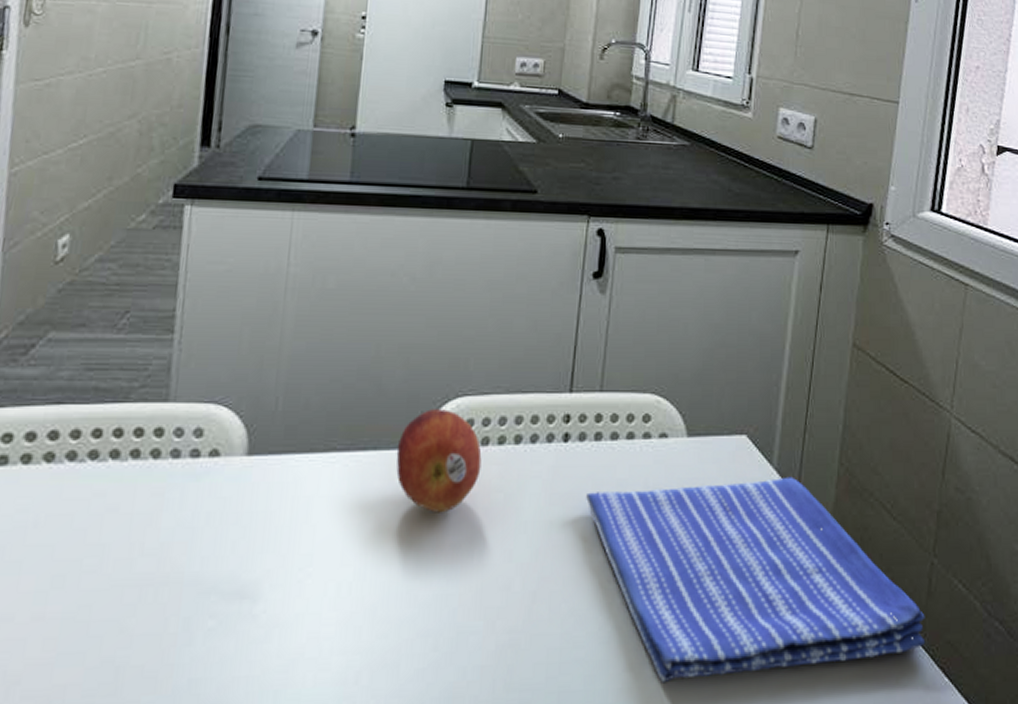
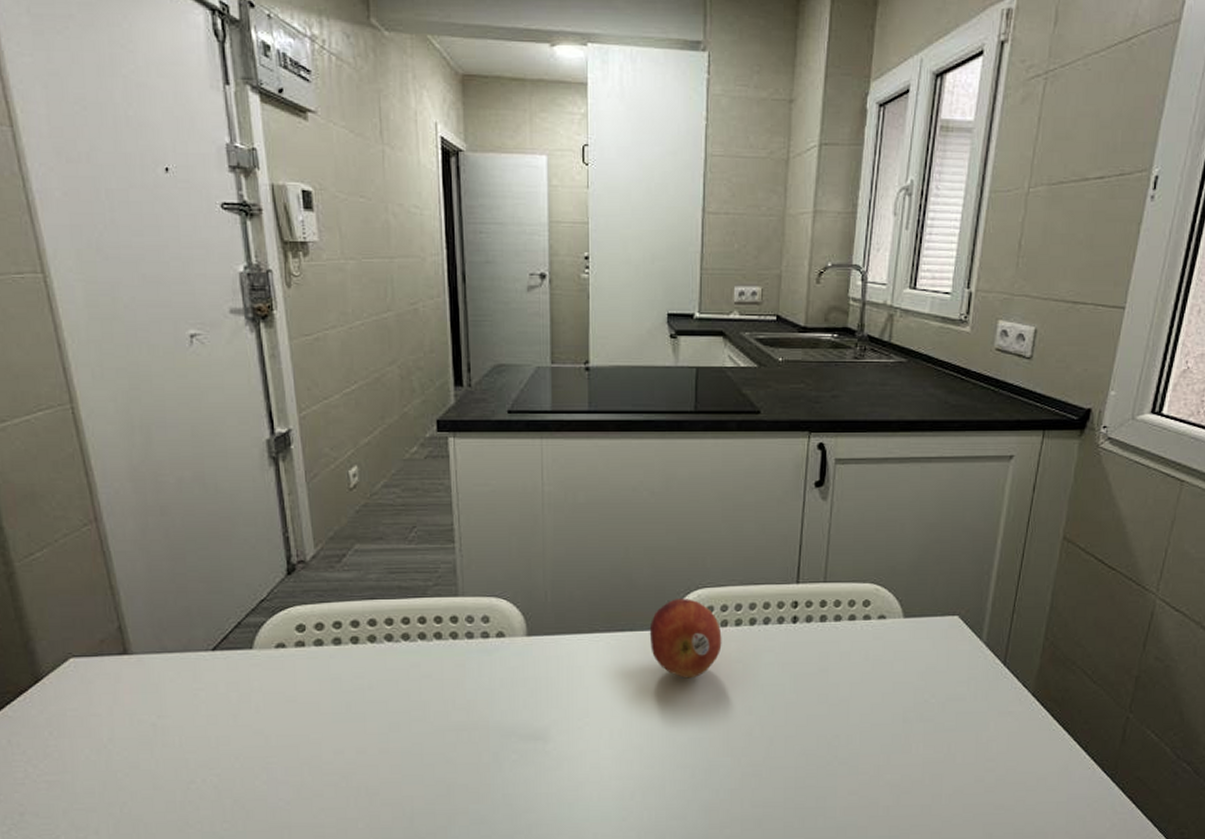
dish towel: present [586,476,926,684] -> none [814,649,1118,804]

